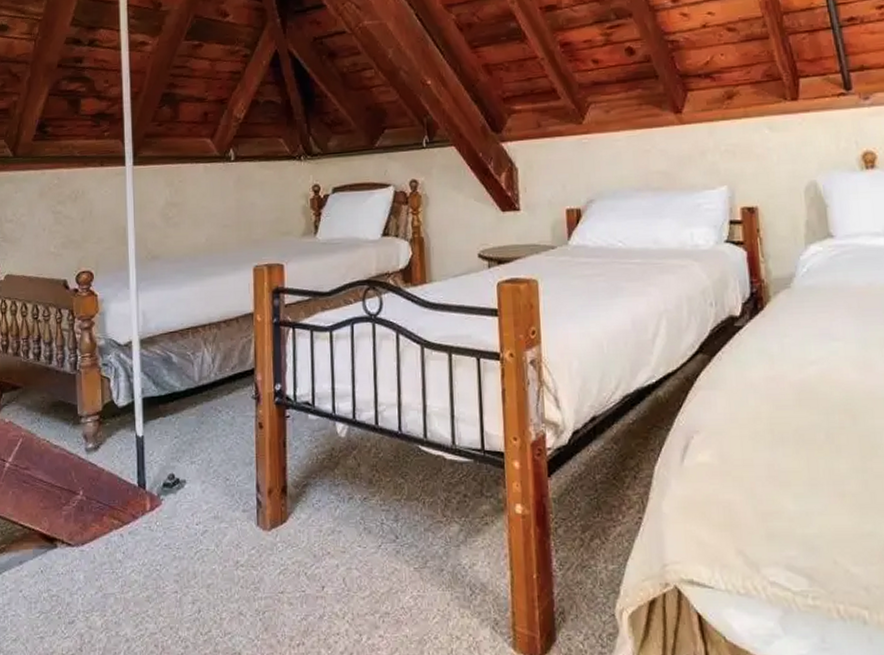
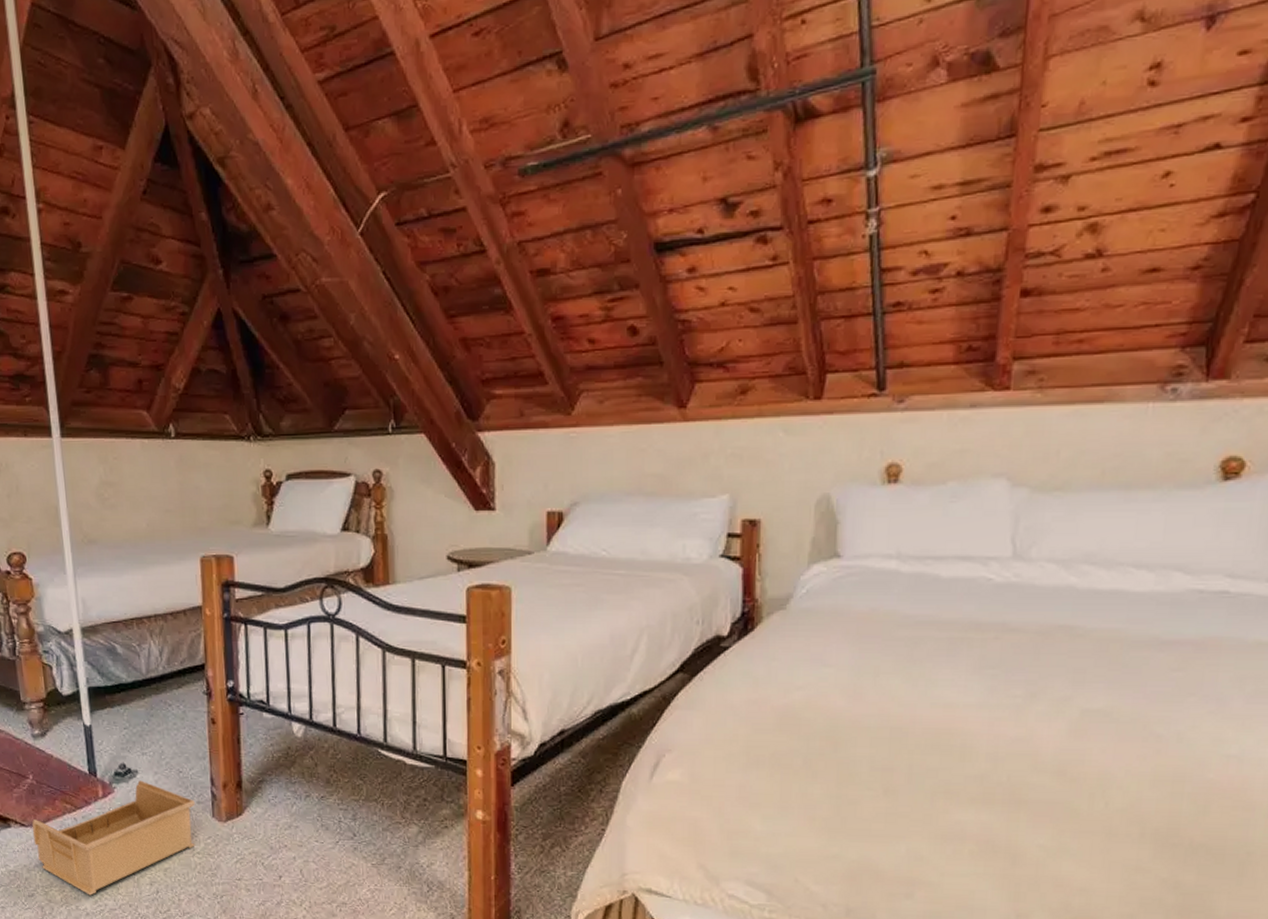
storage bin: none [78,490,240,619] -> present [32,780,195,896]

